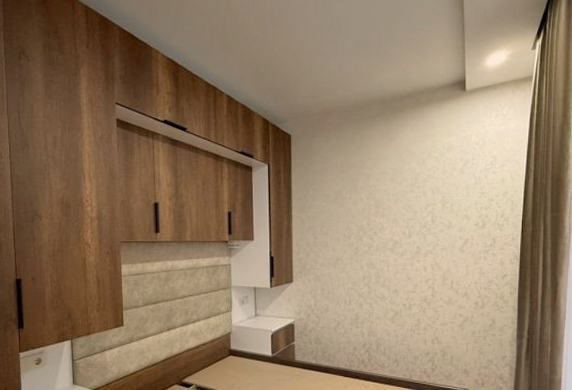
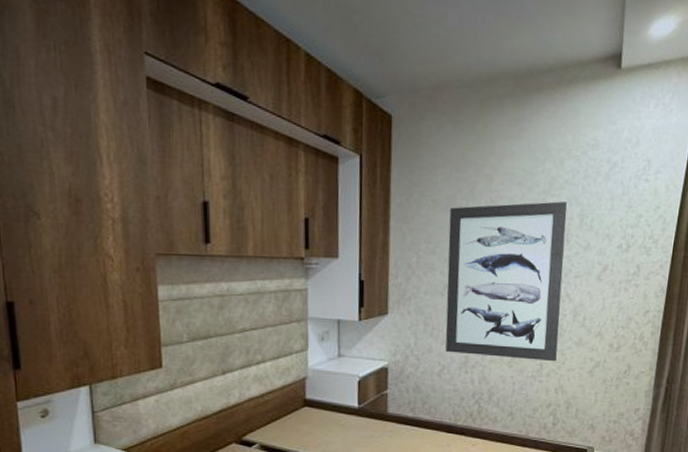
wall art: none [338,192,432,318] -> present [445,201,567,362]

